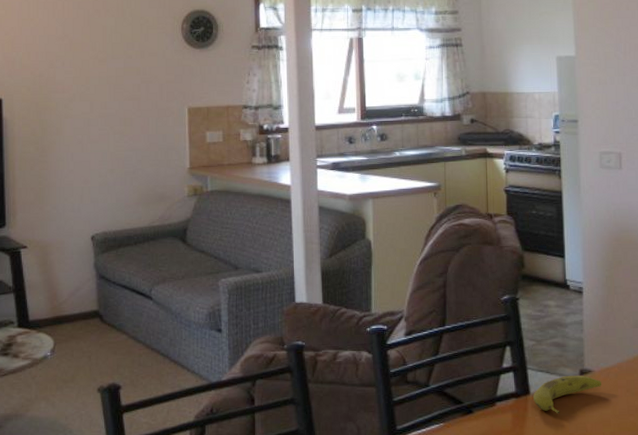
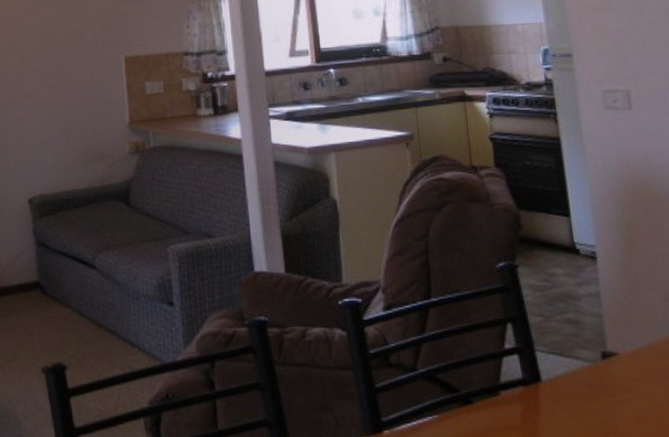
fruit: present [533,375,602,414] -> none [545,359,632,406]

